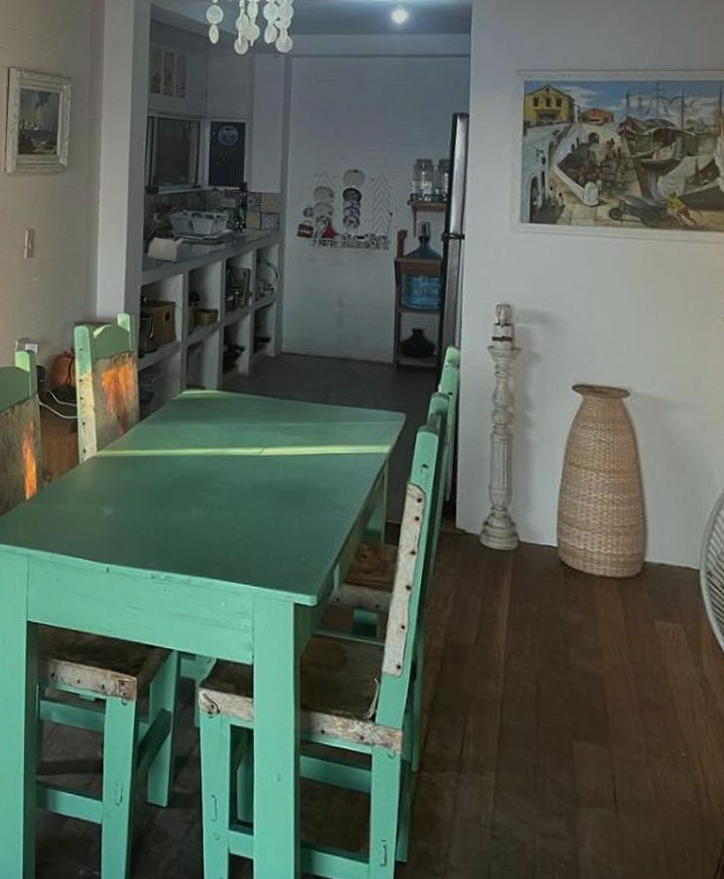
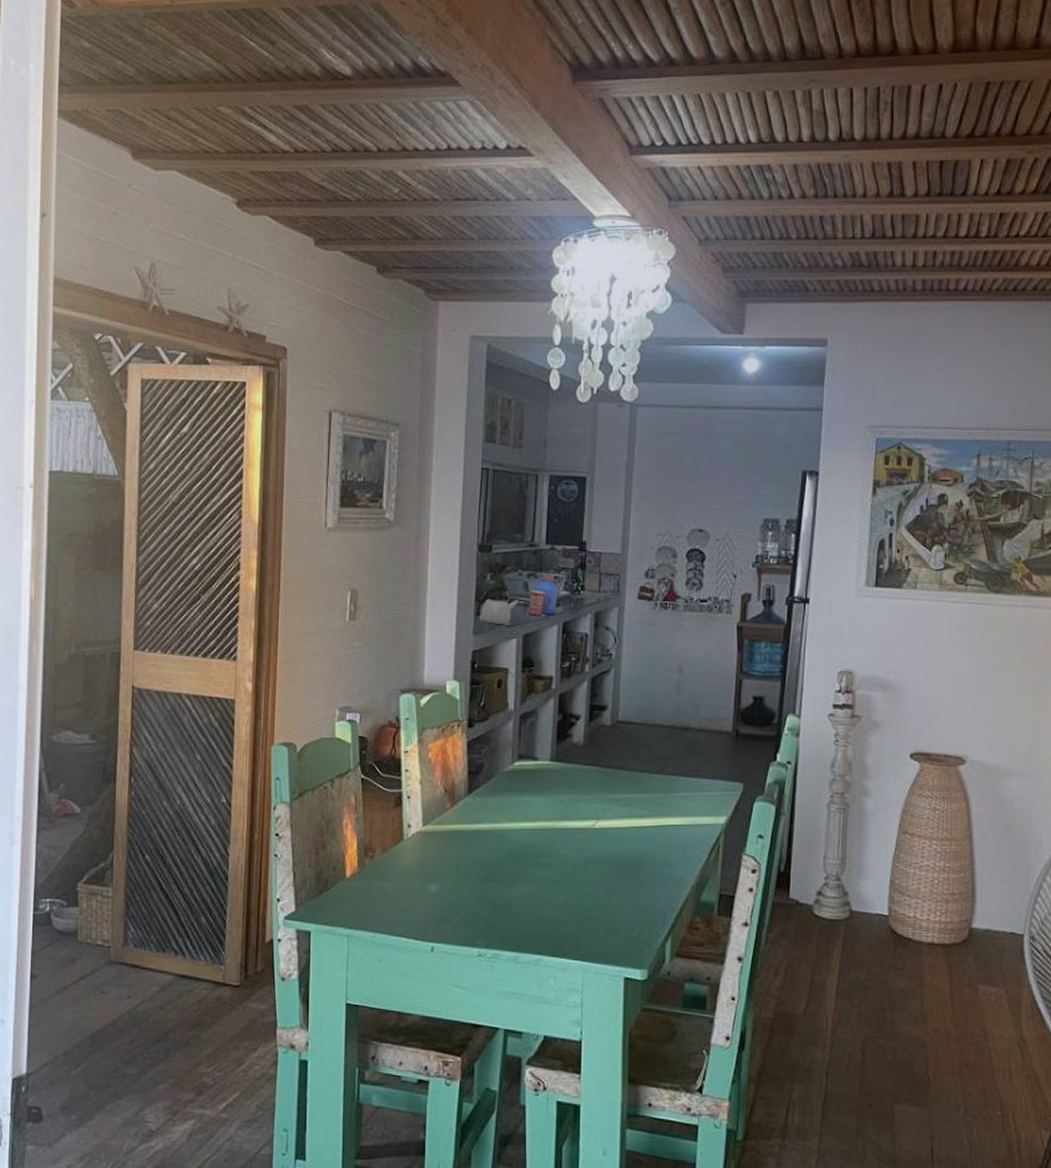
mug: none [193,229,215,254] -> present [528,590,551,617]
jar: none [198,214,222,251] -> present [534,574,558,614]

